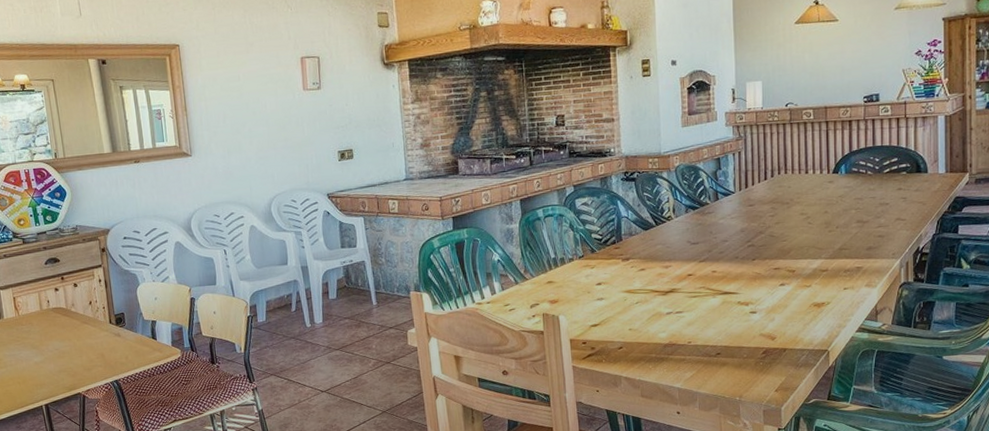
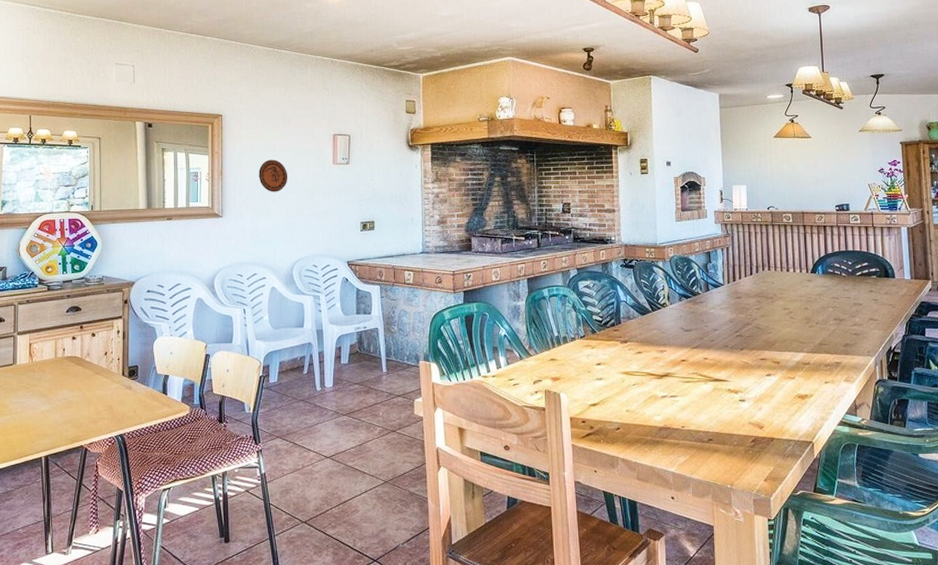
decorative plate: none [224,90,257,126] -> present [259,159,288,192]

